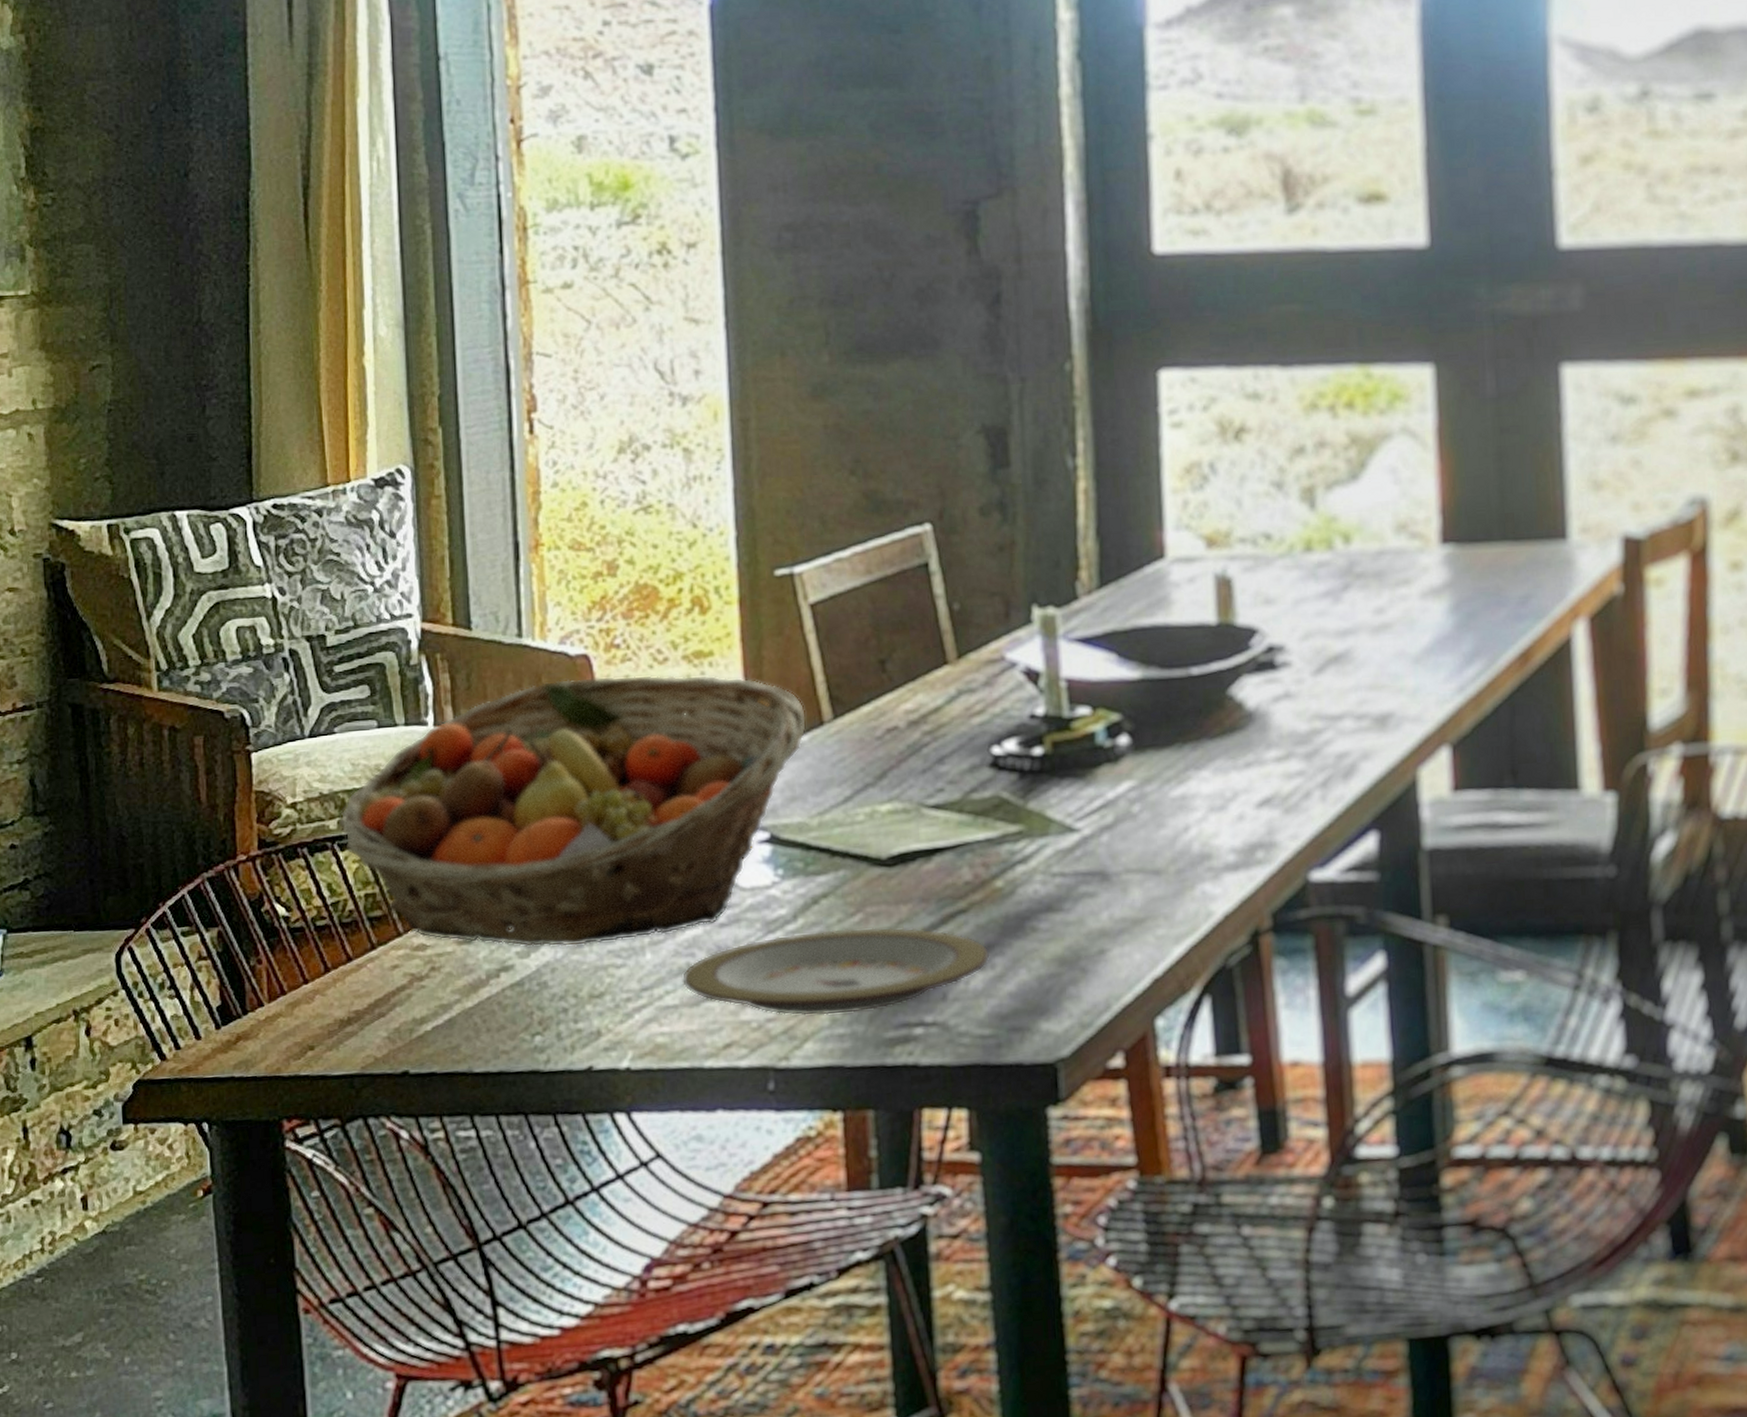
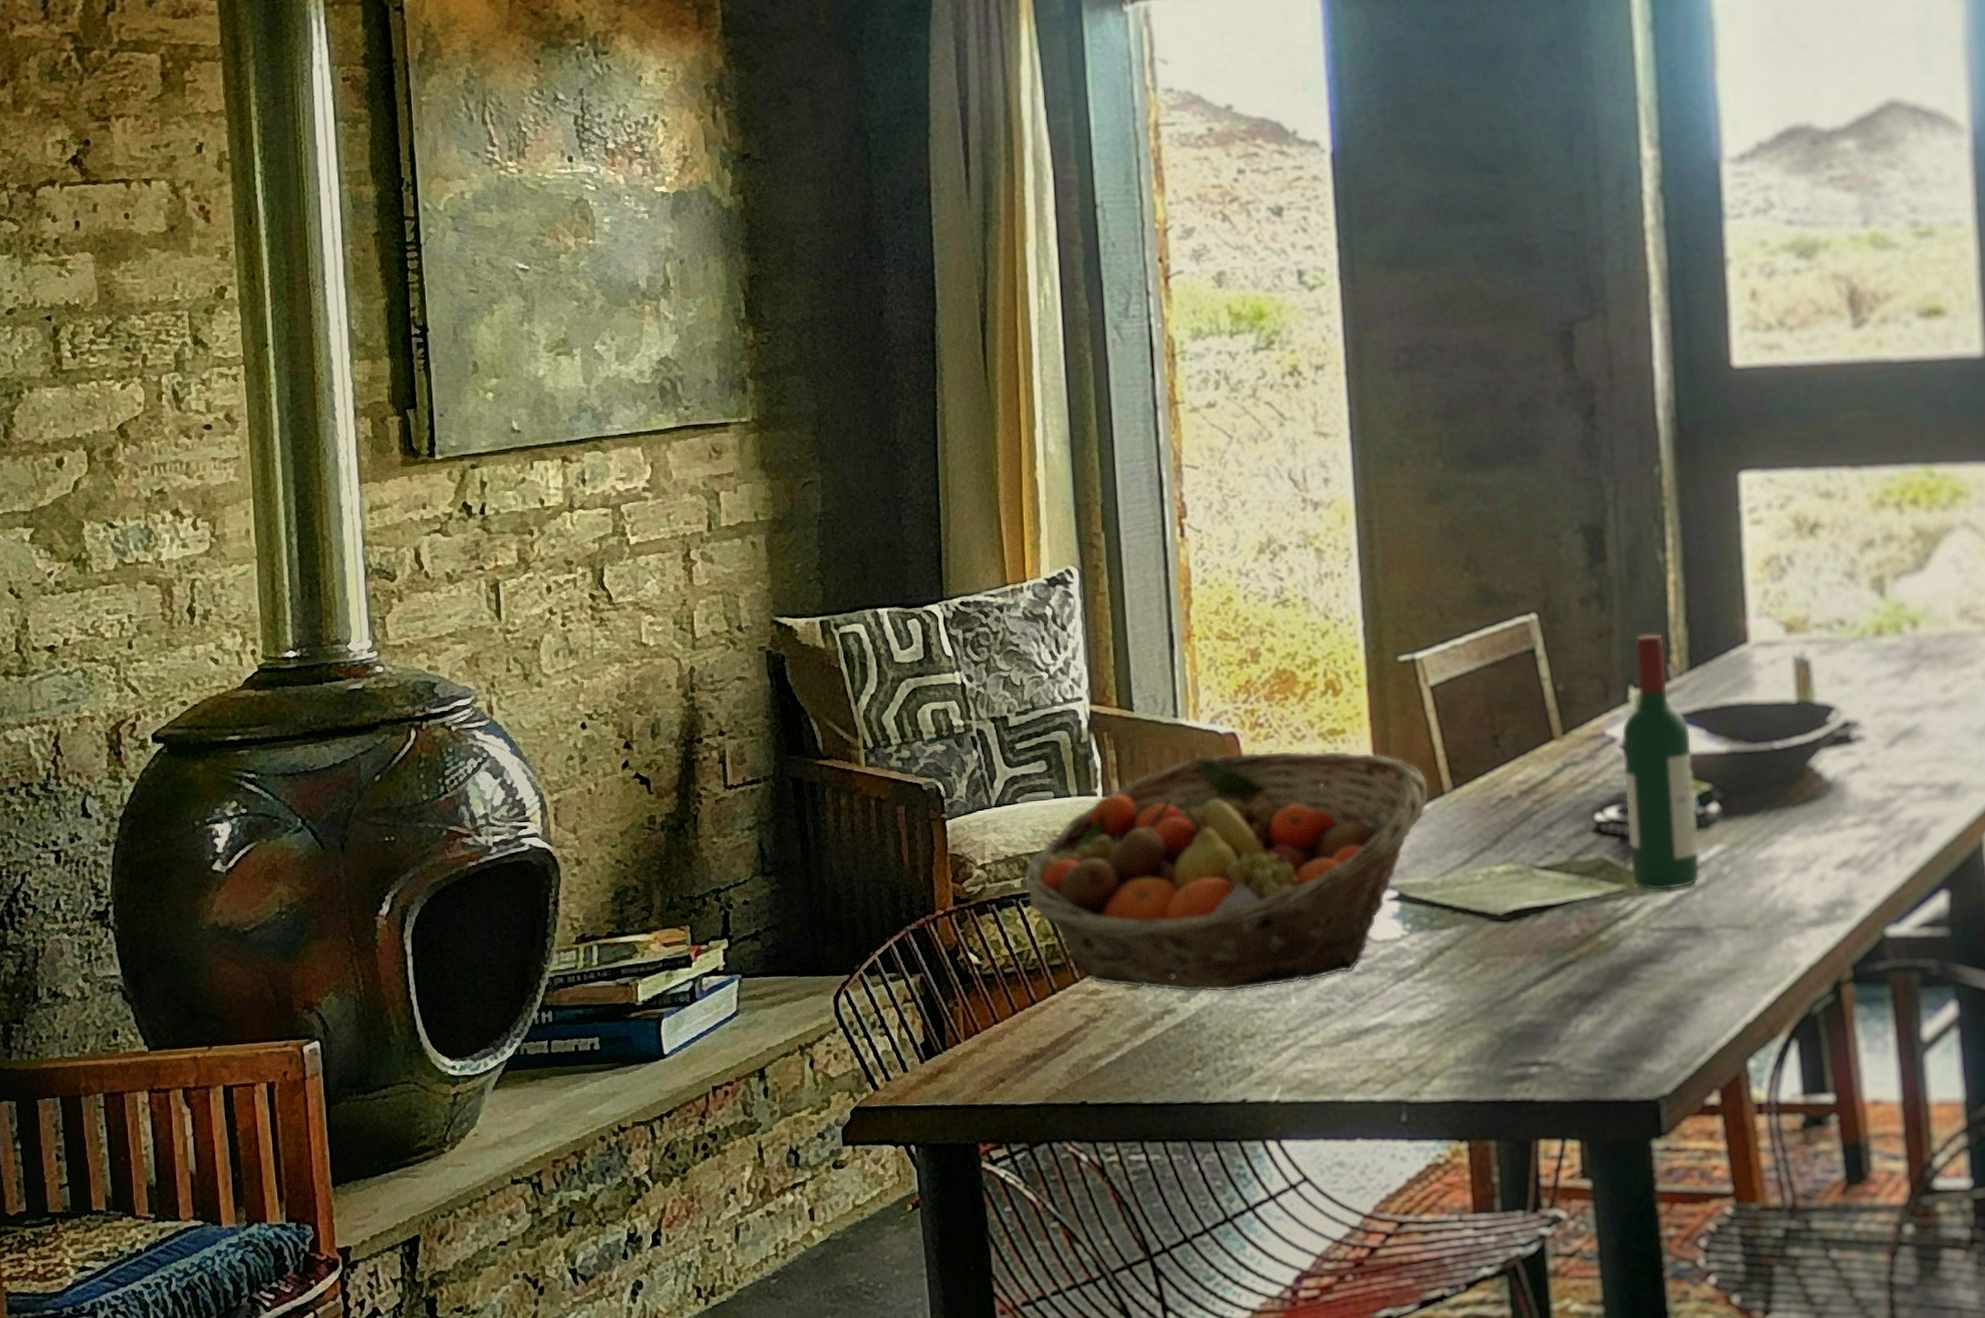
plate: present [681,927,990,1016] -> none [1323,976,1597,1056]
wine bottle: none [1022,546,1108,832] -> present [1621,633,1701,891]

